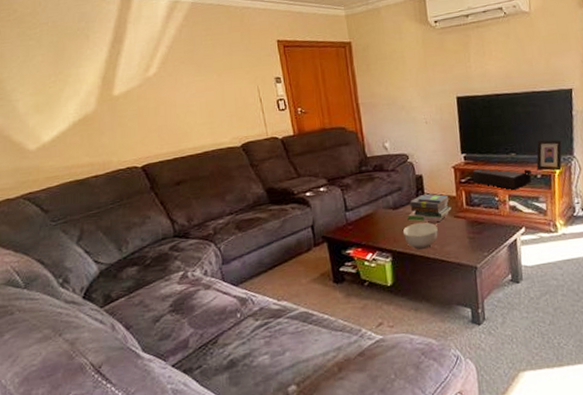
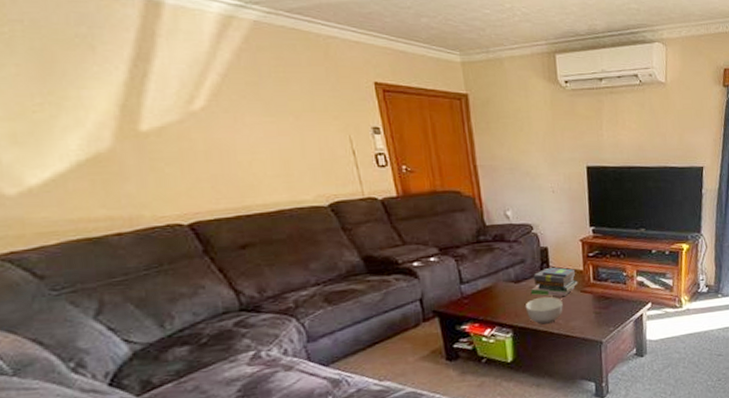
game console: present [472,167,532,190] -> none [600,241,661,266]
picture frame: present [536,139,562,171] -> none [665,216,691,248]

